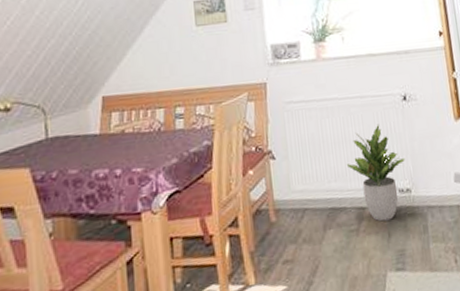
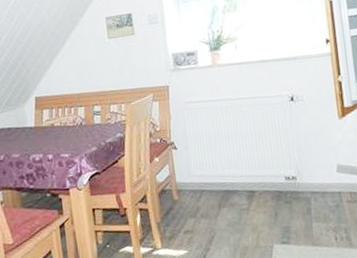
potted plant: present [346,123,406,222] -> none [238,121,292,203]

